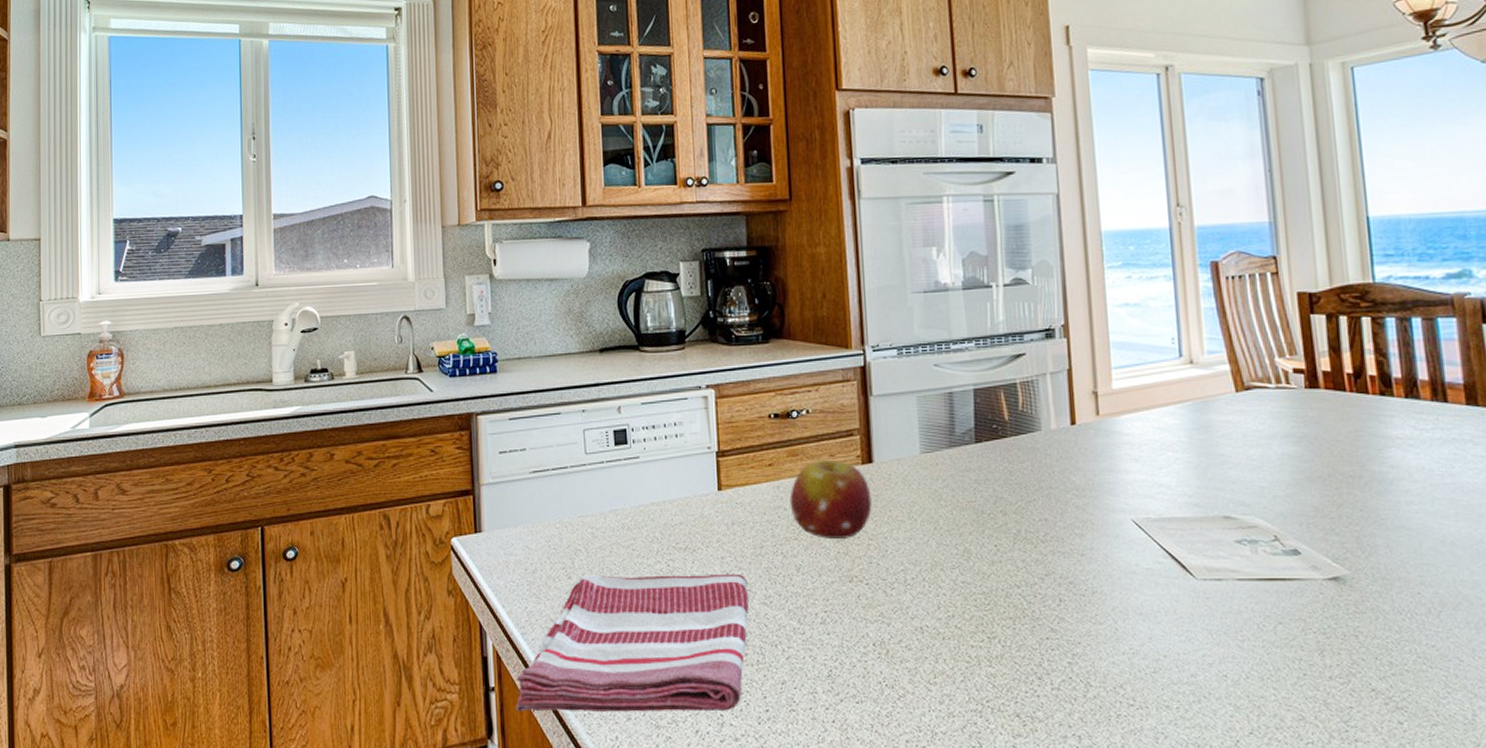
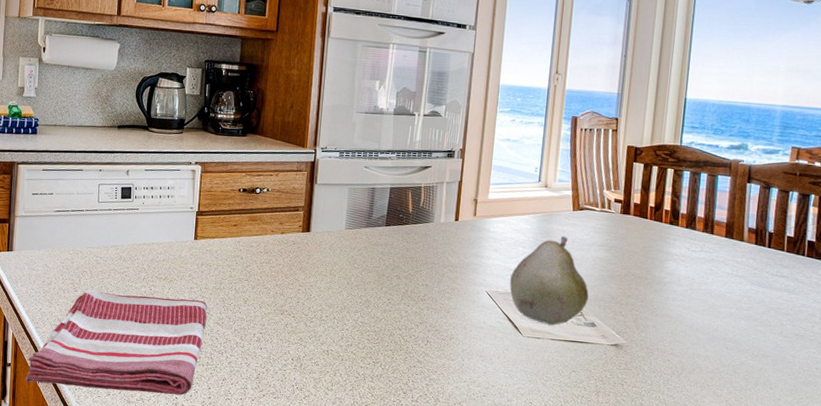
fruit: present [789,459,872,539] -> none [246,225,306,284]
fruit: none [1162,428,1282,559] -> present [509,235,589,326]

